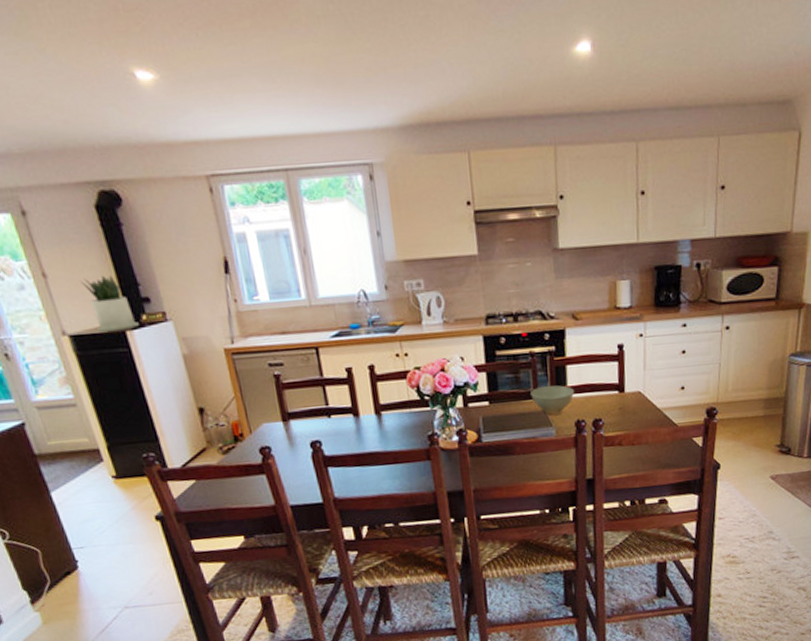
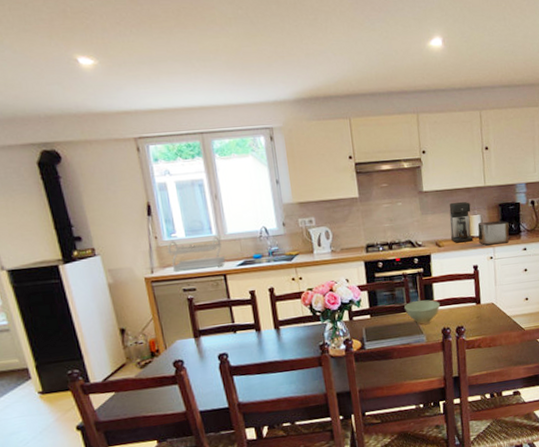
planter: present [81,275,140,333] -> none [21,219,72,267]
dish rack: none [249,300,317,342] -> present [167,236,225,272]
coffee maker: none [590,262,620,316] -> present [449,201,473,243]
toaster: none [625,288,667,320] -> present [477,220,510,246]

